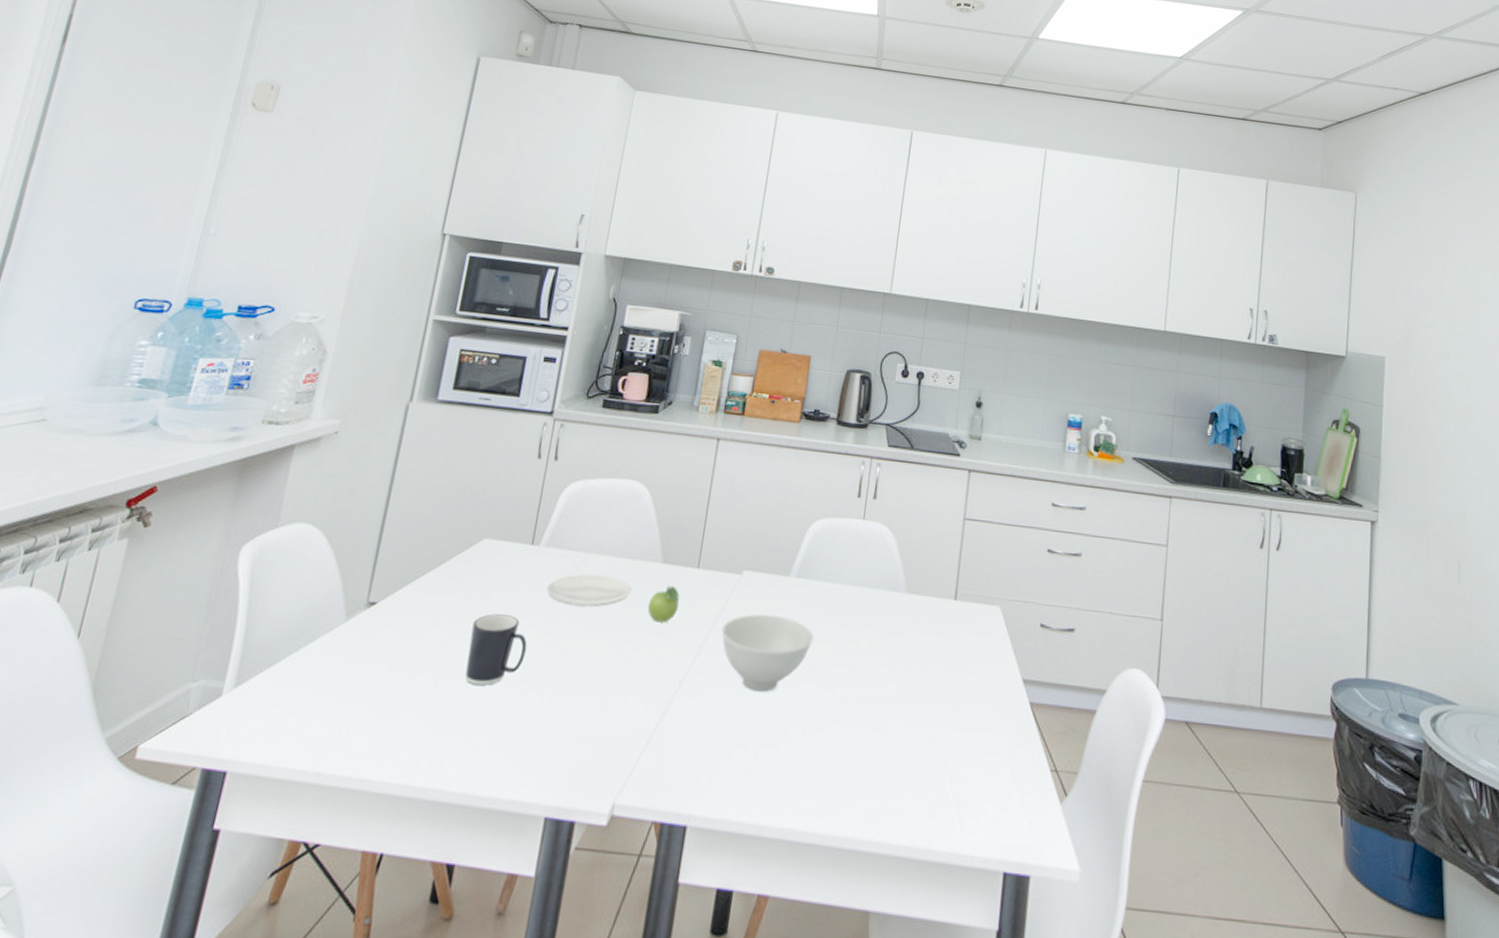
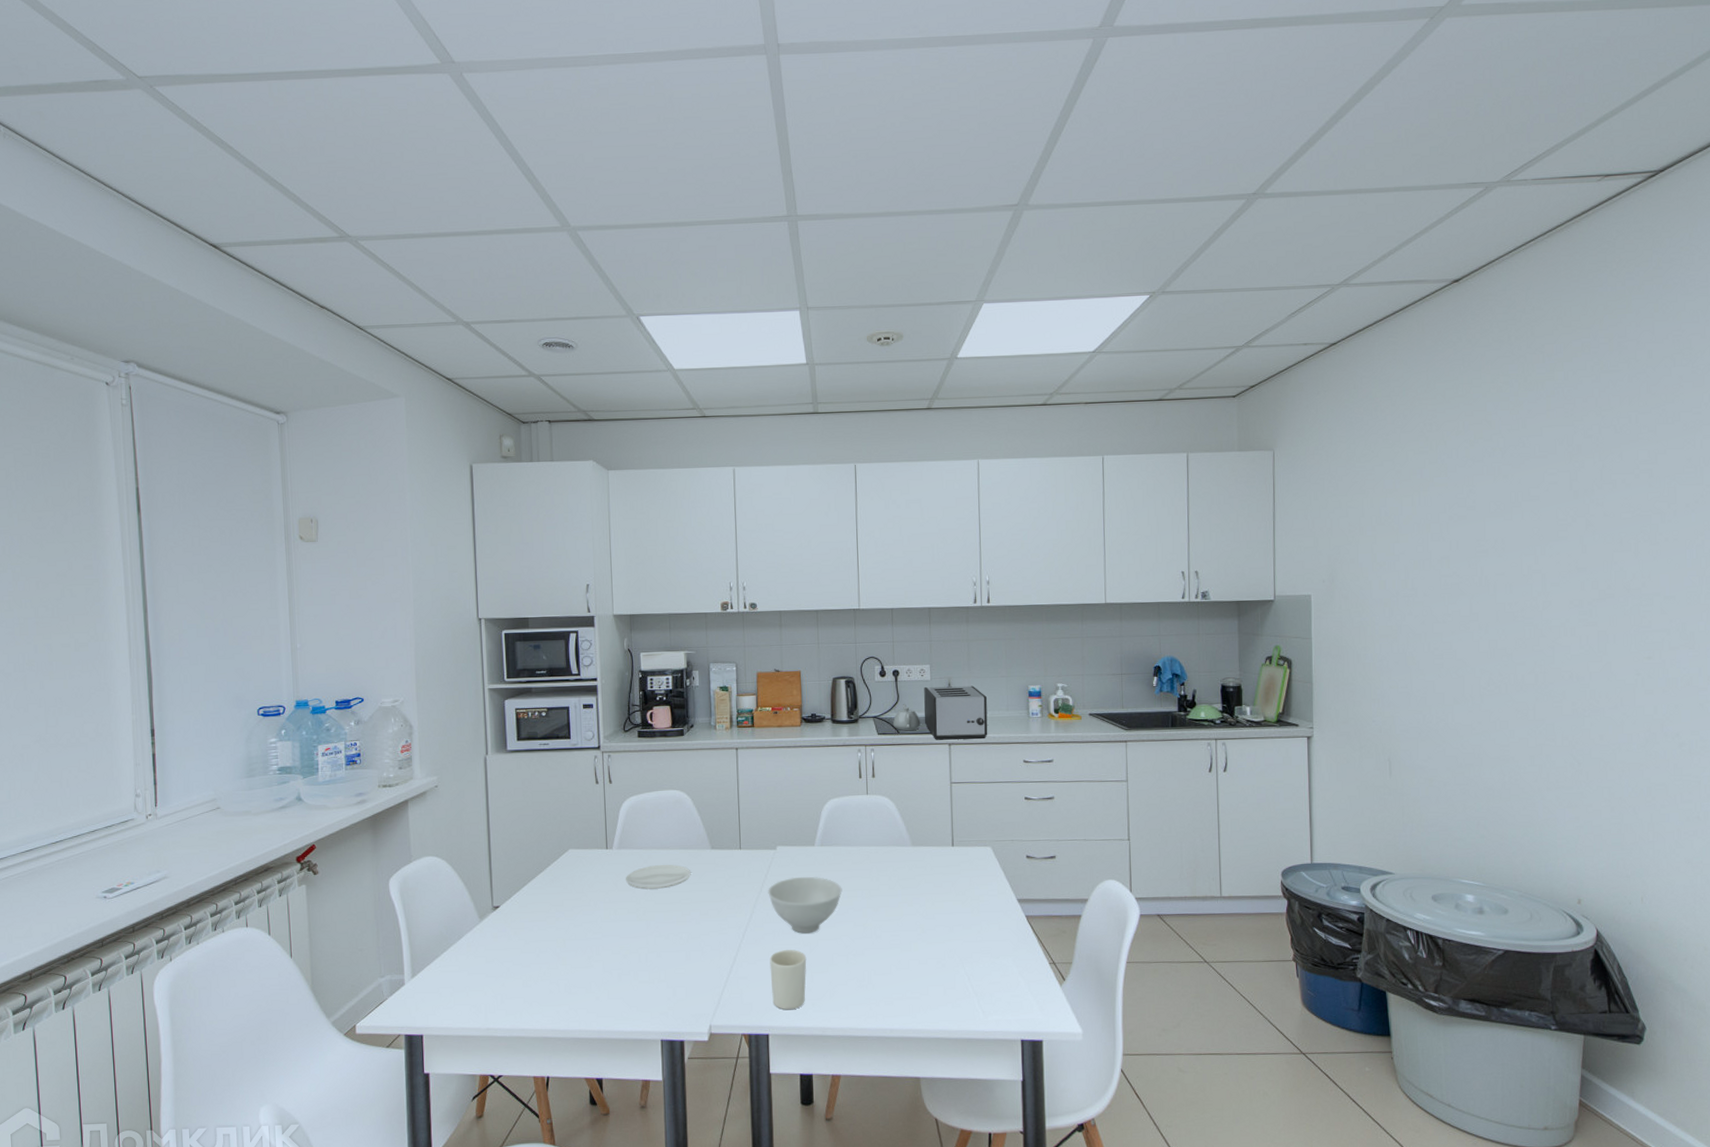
mug: present [464,613,528,685] -> none [575,902,620,955]
fruit: present [647,585,680,623] -> none [706,865,731,893]
mug: none [700,710,754,795] -> present [769,950,807,1010]
teapot: none [907,413,940,448] -> present [892,703,921,731]
toaster: none [944,396,1020,470] -> present [924,685,988,740]

